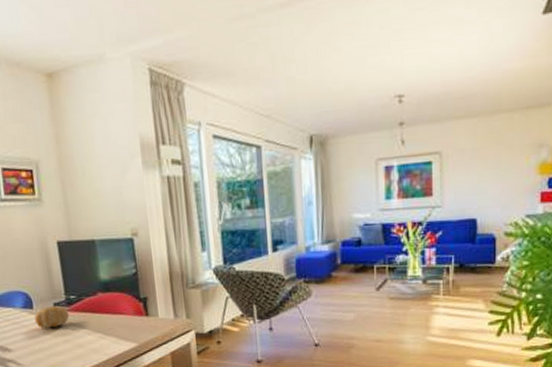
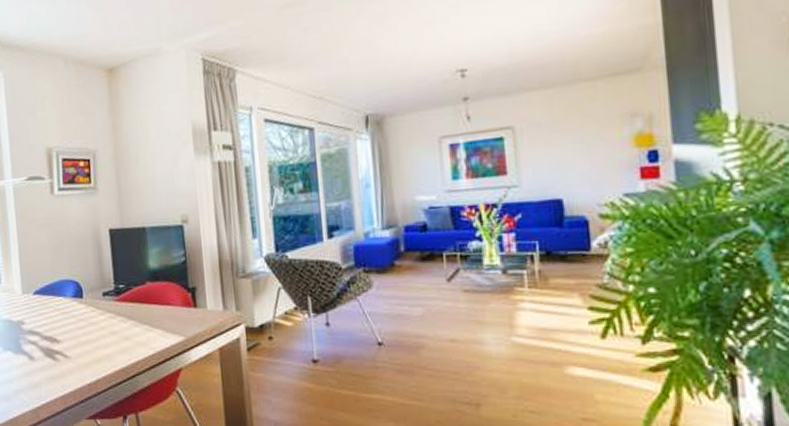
fruit: present [34,305,70,329] -> none [84,295,118,320]

